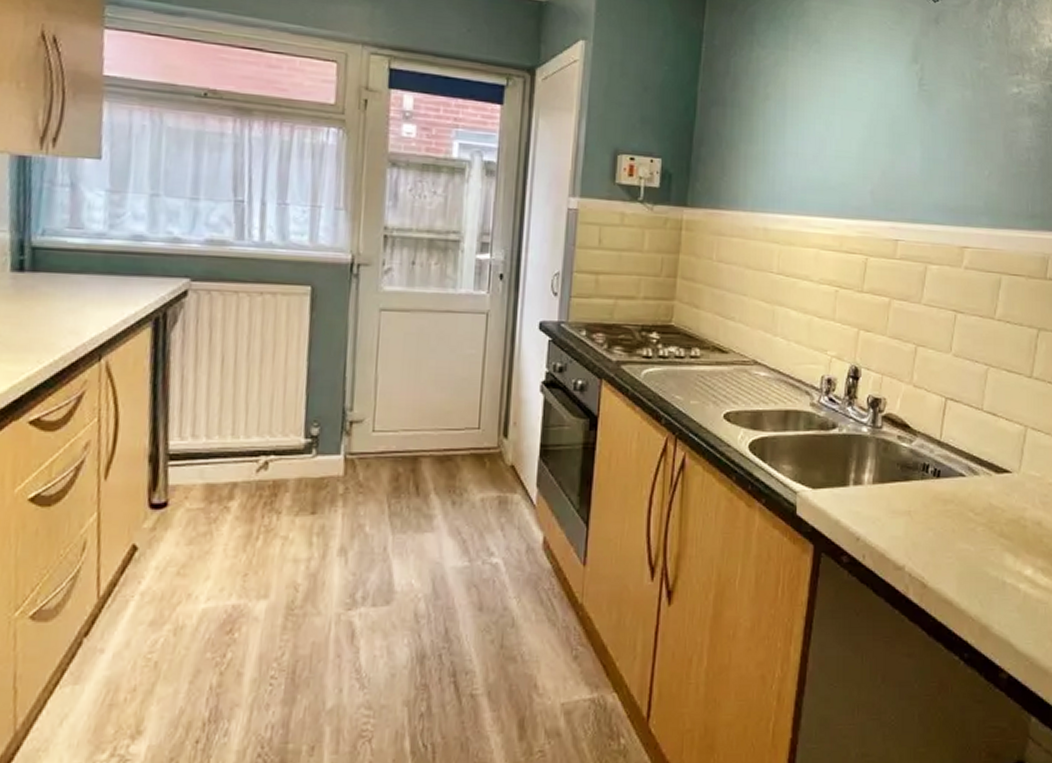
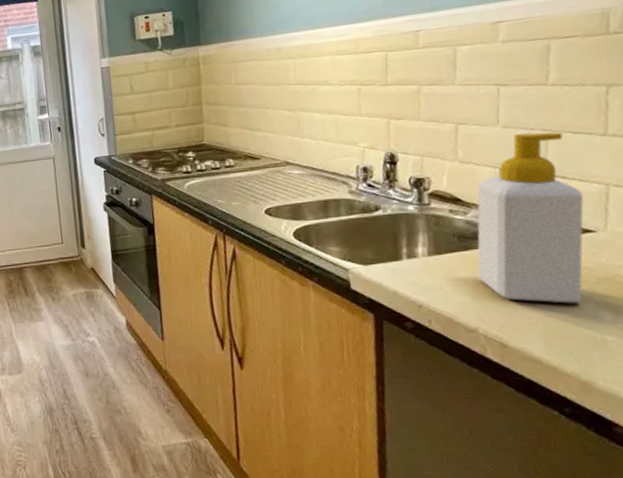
soap bottle: none [913,363,1007,544] -> present [477,132,584,304]

